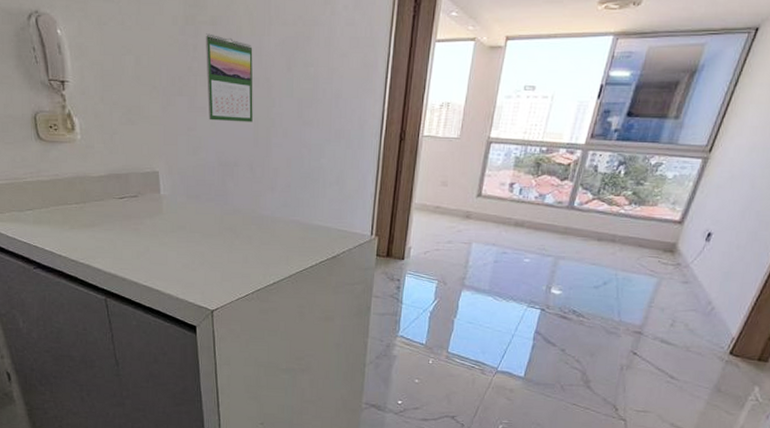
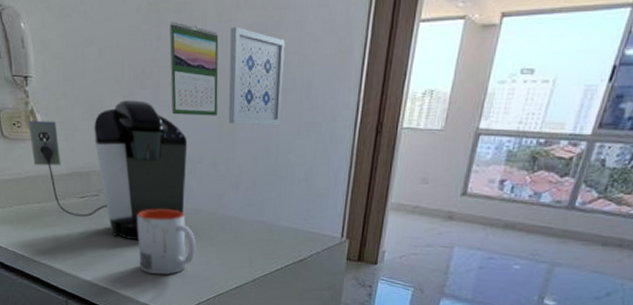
coffee maker: none [65,106,225,239] -> present [28,100,188,240]
mug: none [176,209,235,273] -> present [137,209,197,275]
wall art: none [263,40,315,131] -> present [228,26,285,124]

